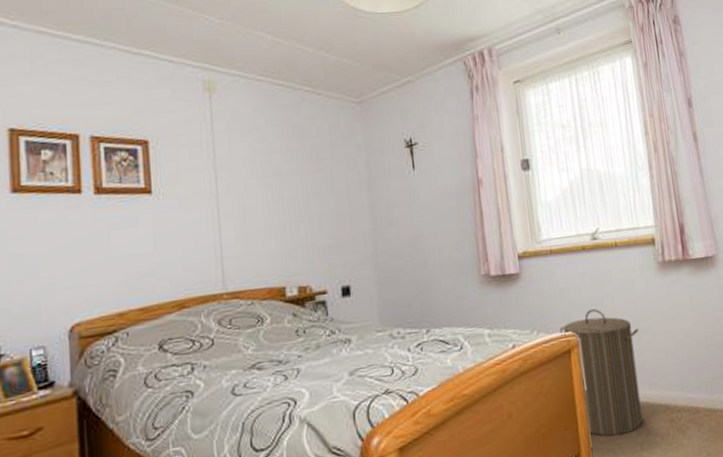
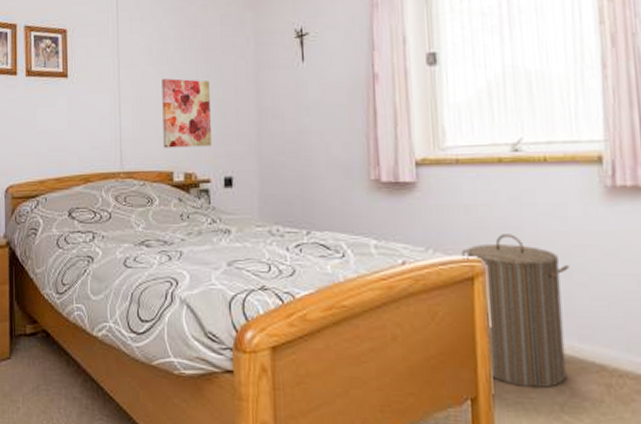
wall art: none [268,190,326,263] -> present [162,78,211,148]

